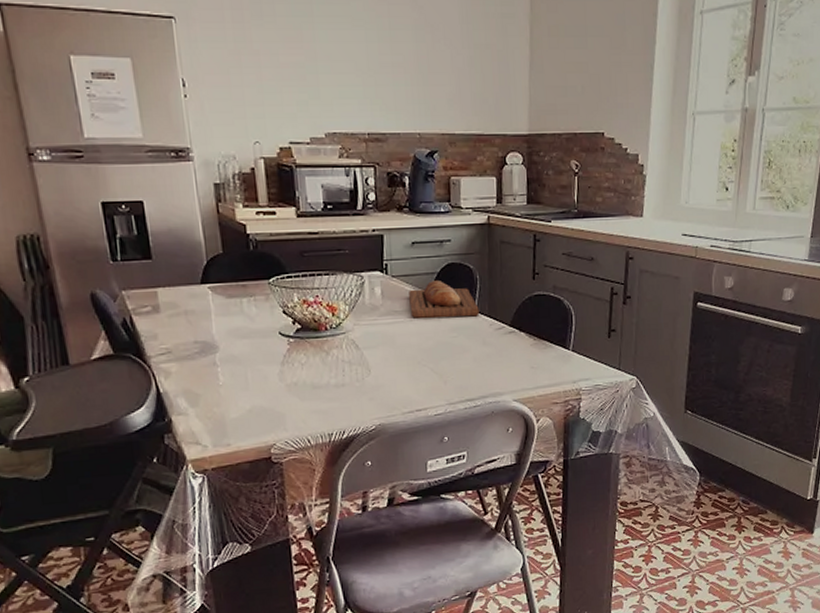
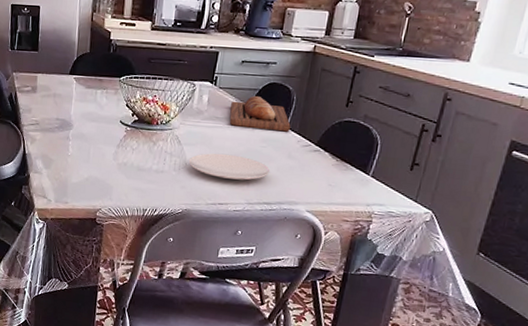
plate: none [372,351,467,381] -> present [188,153,270,181]

